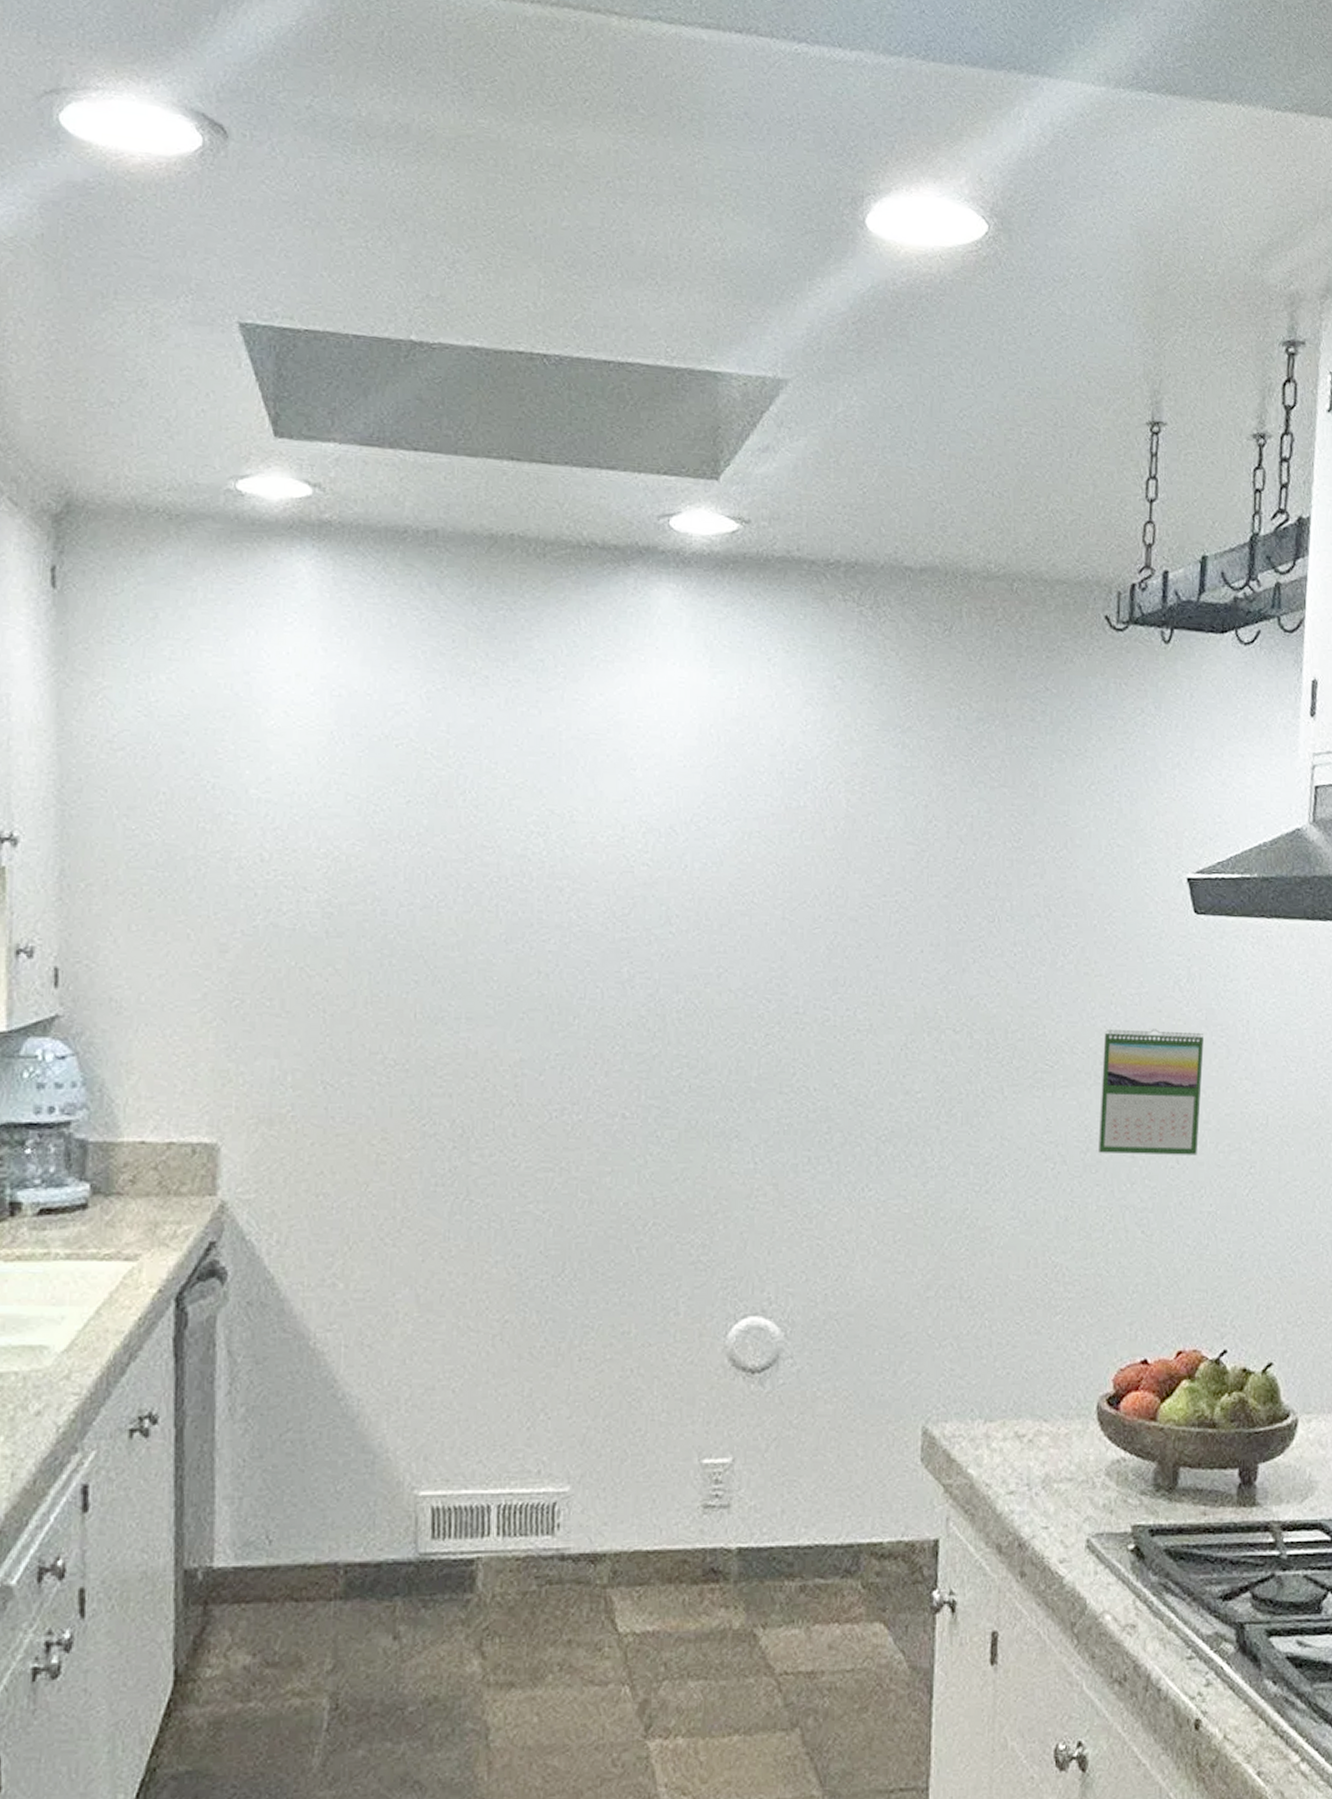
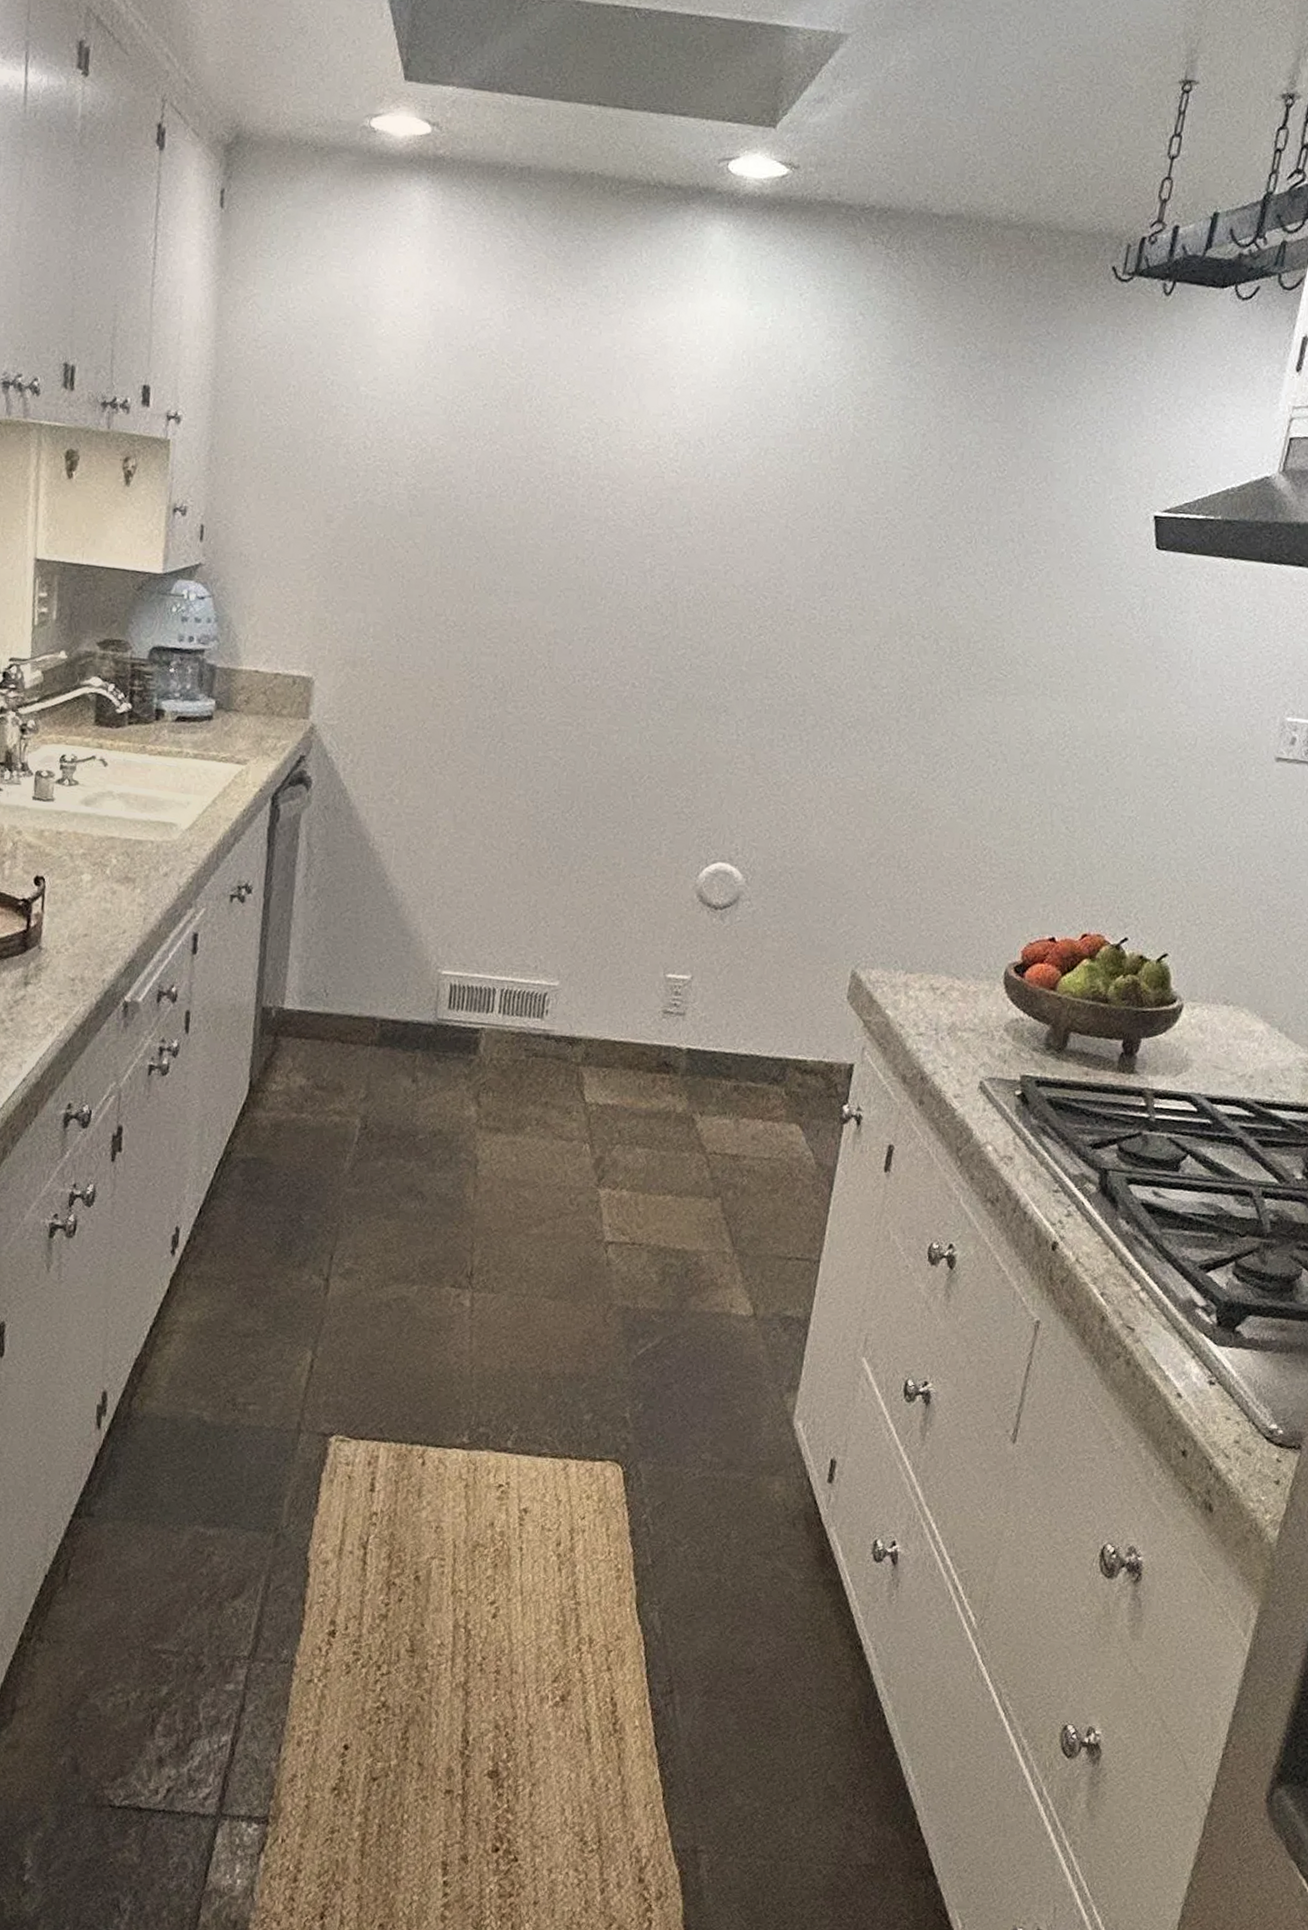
calendar: present [1099,1029,1204,1155] -> none [1037,647,1148,766]

